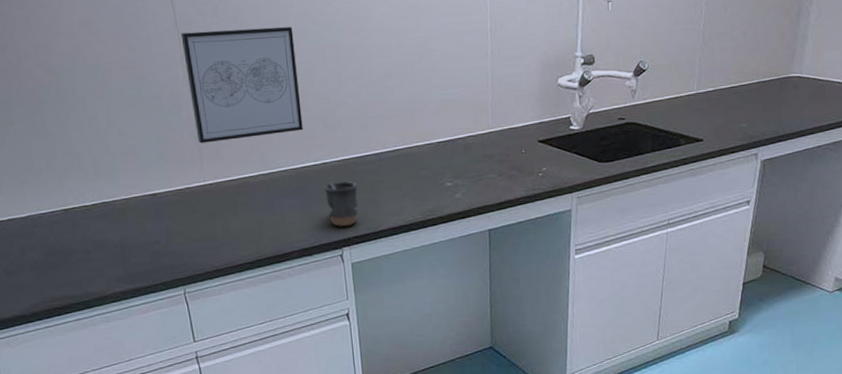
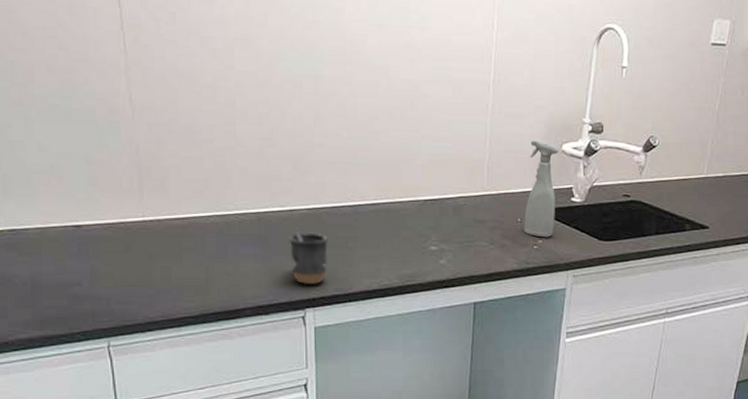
wall art: present [181,26,303,144] -> none [127,38,269,172]
spray bottle: none [528,77,557,165] -> present [524,139,559,238]

